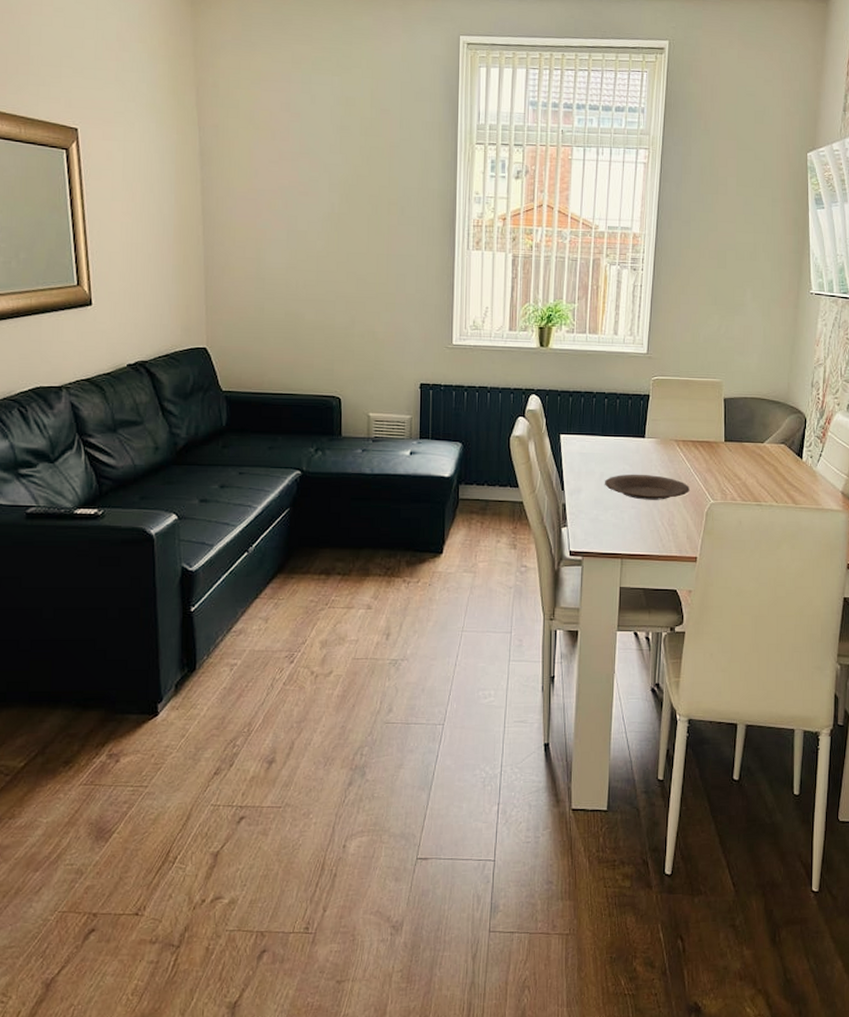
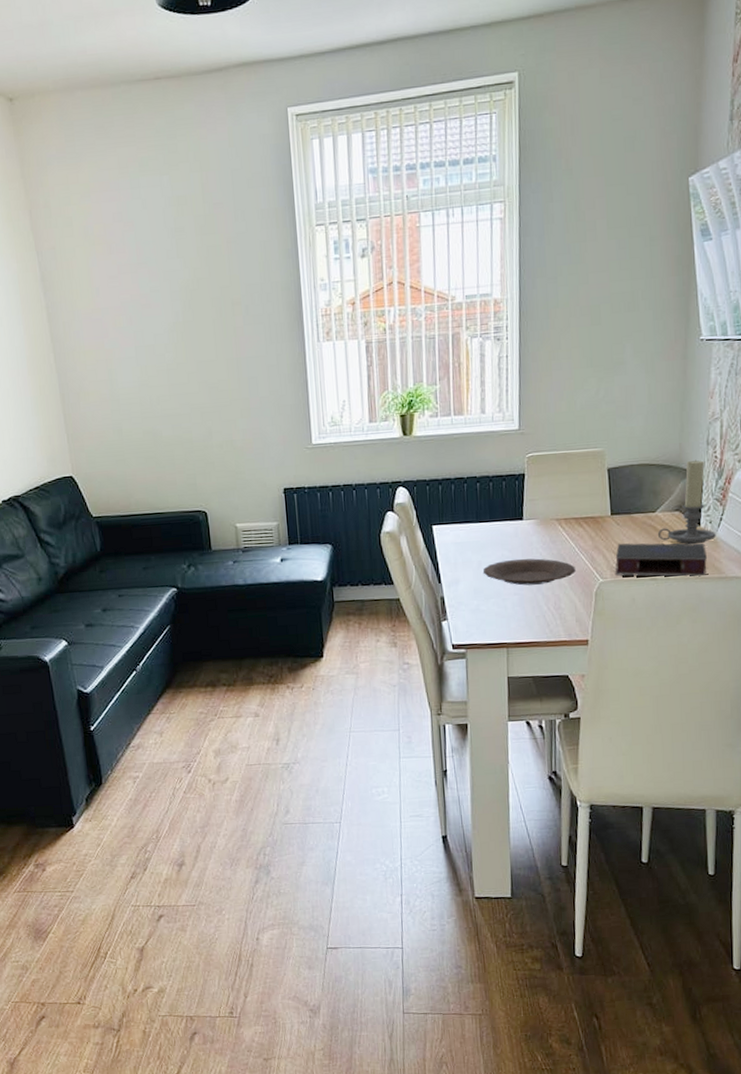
book: none [725,468,808,508] -> present [615,543,708,578]
candle holder: none [764,399,816,476] -> present [657,459,716,545]

